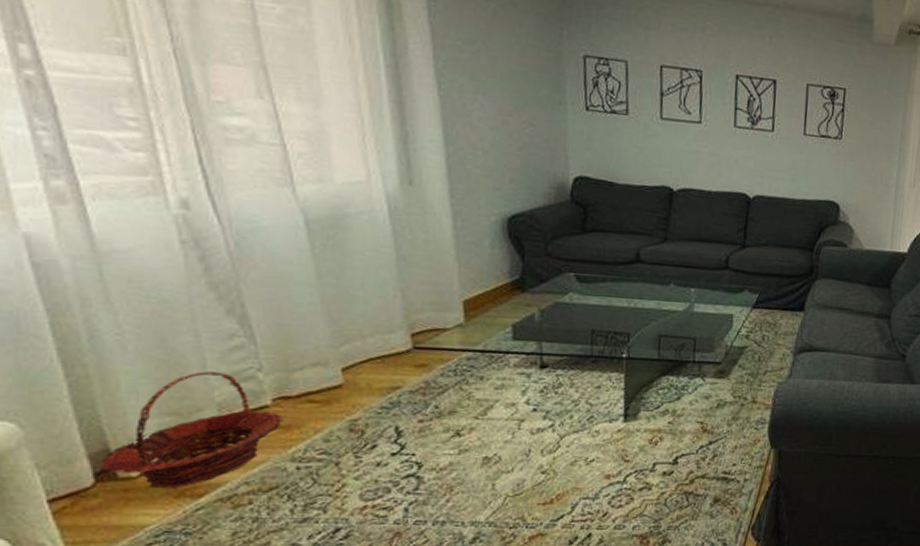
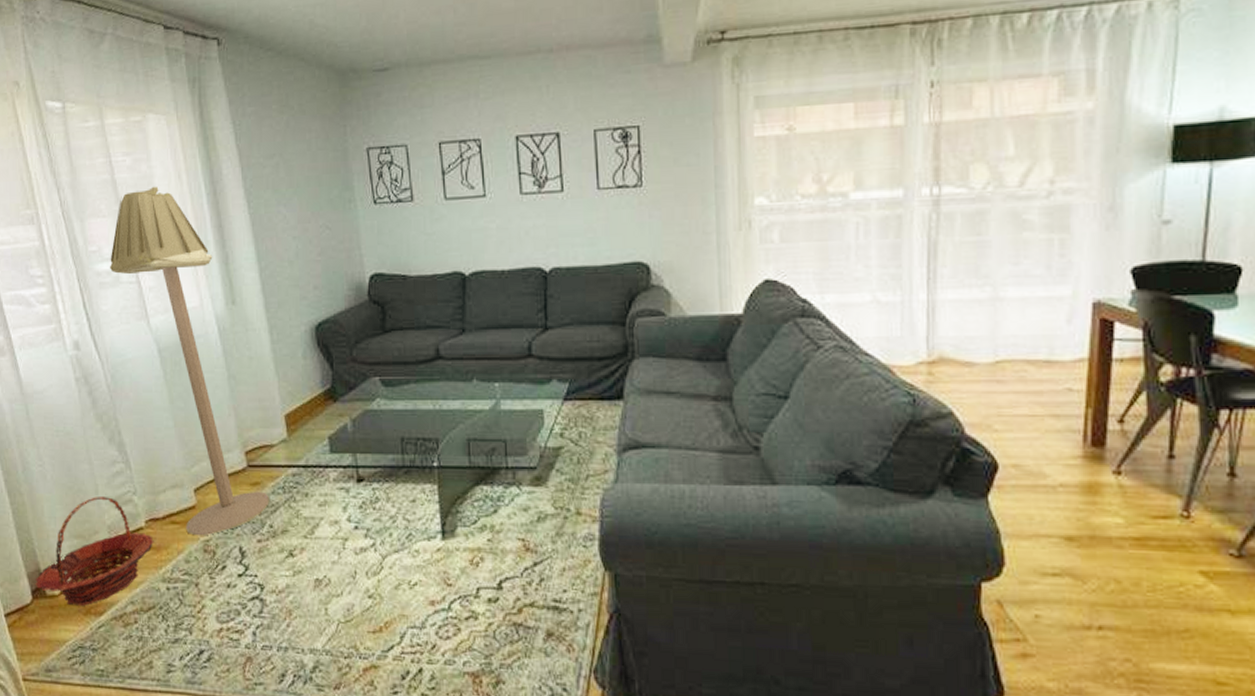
floor lamp: none [243,44,437,416] -> present [110,186,269,536]

